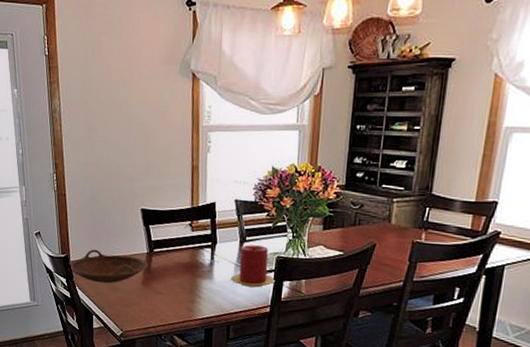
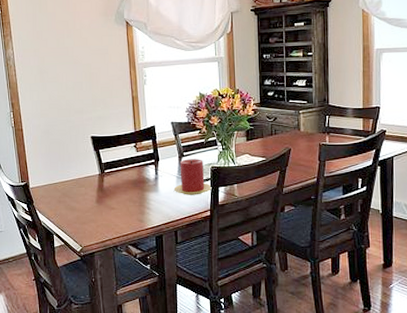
bowl: present [69,249,149,284] -> none [29,175,101,205]

